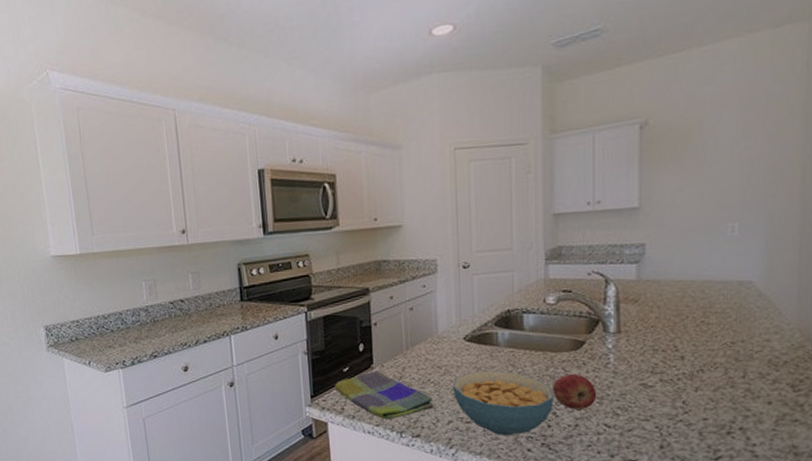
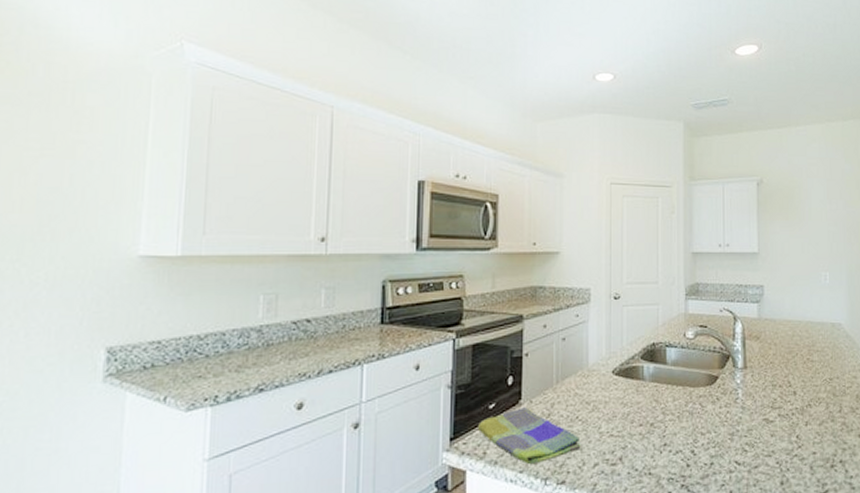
cereal bowl: present [452,370,553,436] -> none [600,406,692,479]
apple: present [553,373,597,410] -> none [691,409,729,447]

